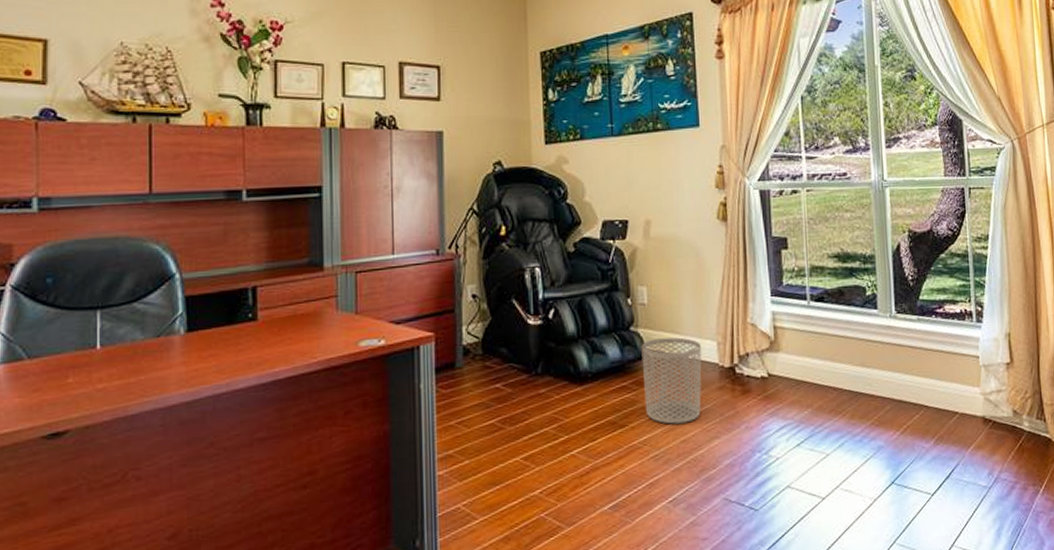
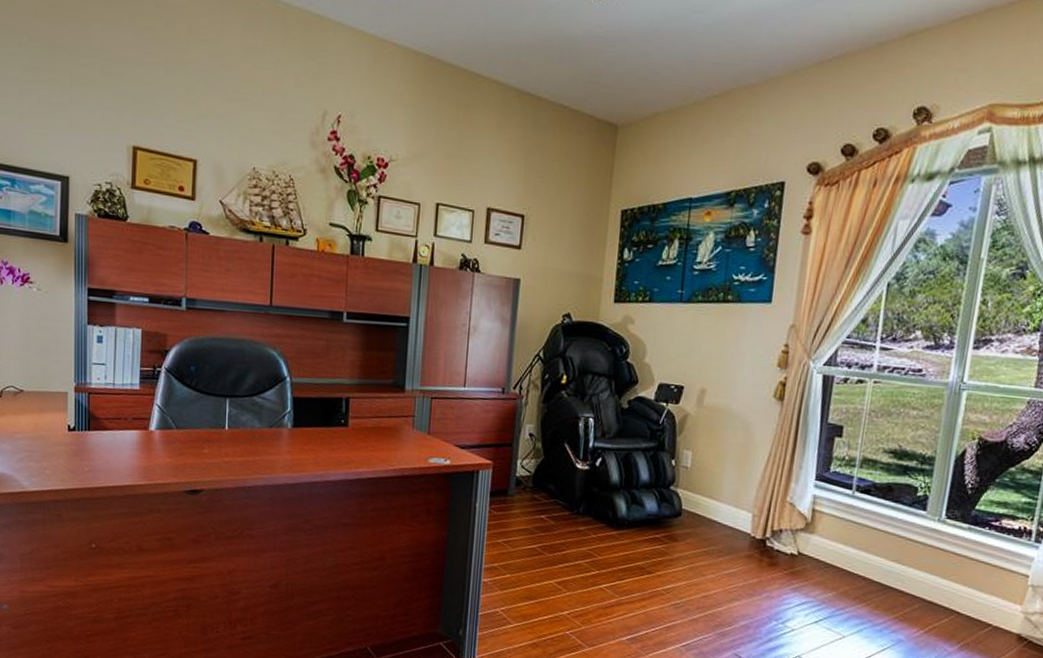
waste bin: present [641,337,702,424] -> none [673,500,736,581]

